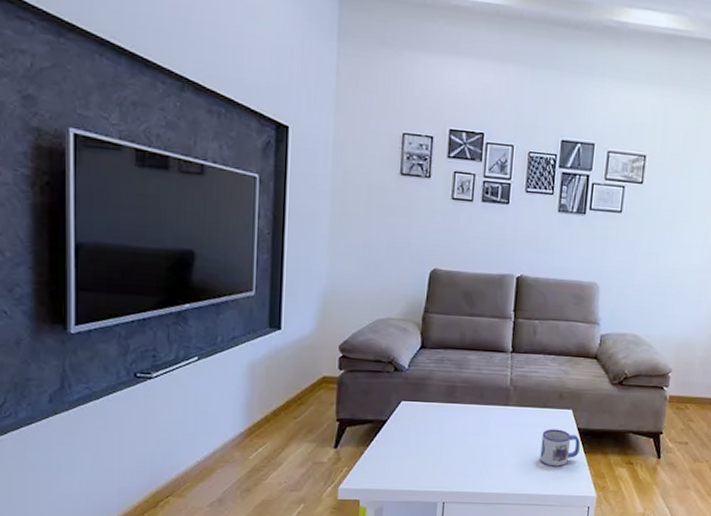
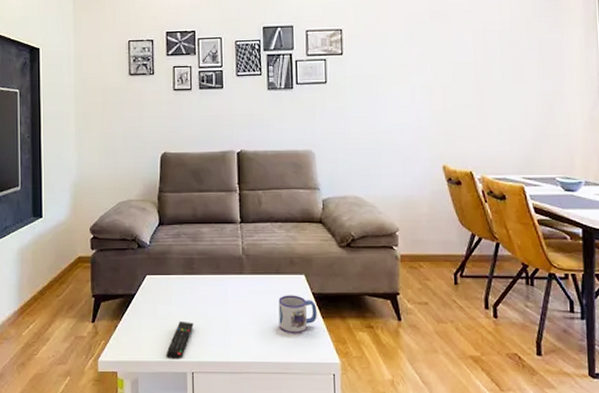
remote control: none [416,450,450,489] -> present [166,320,194,359]

